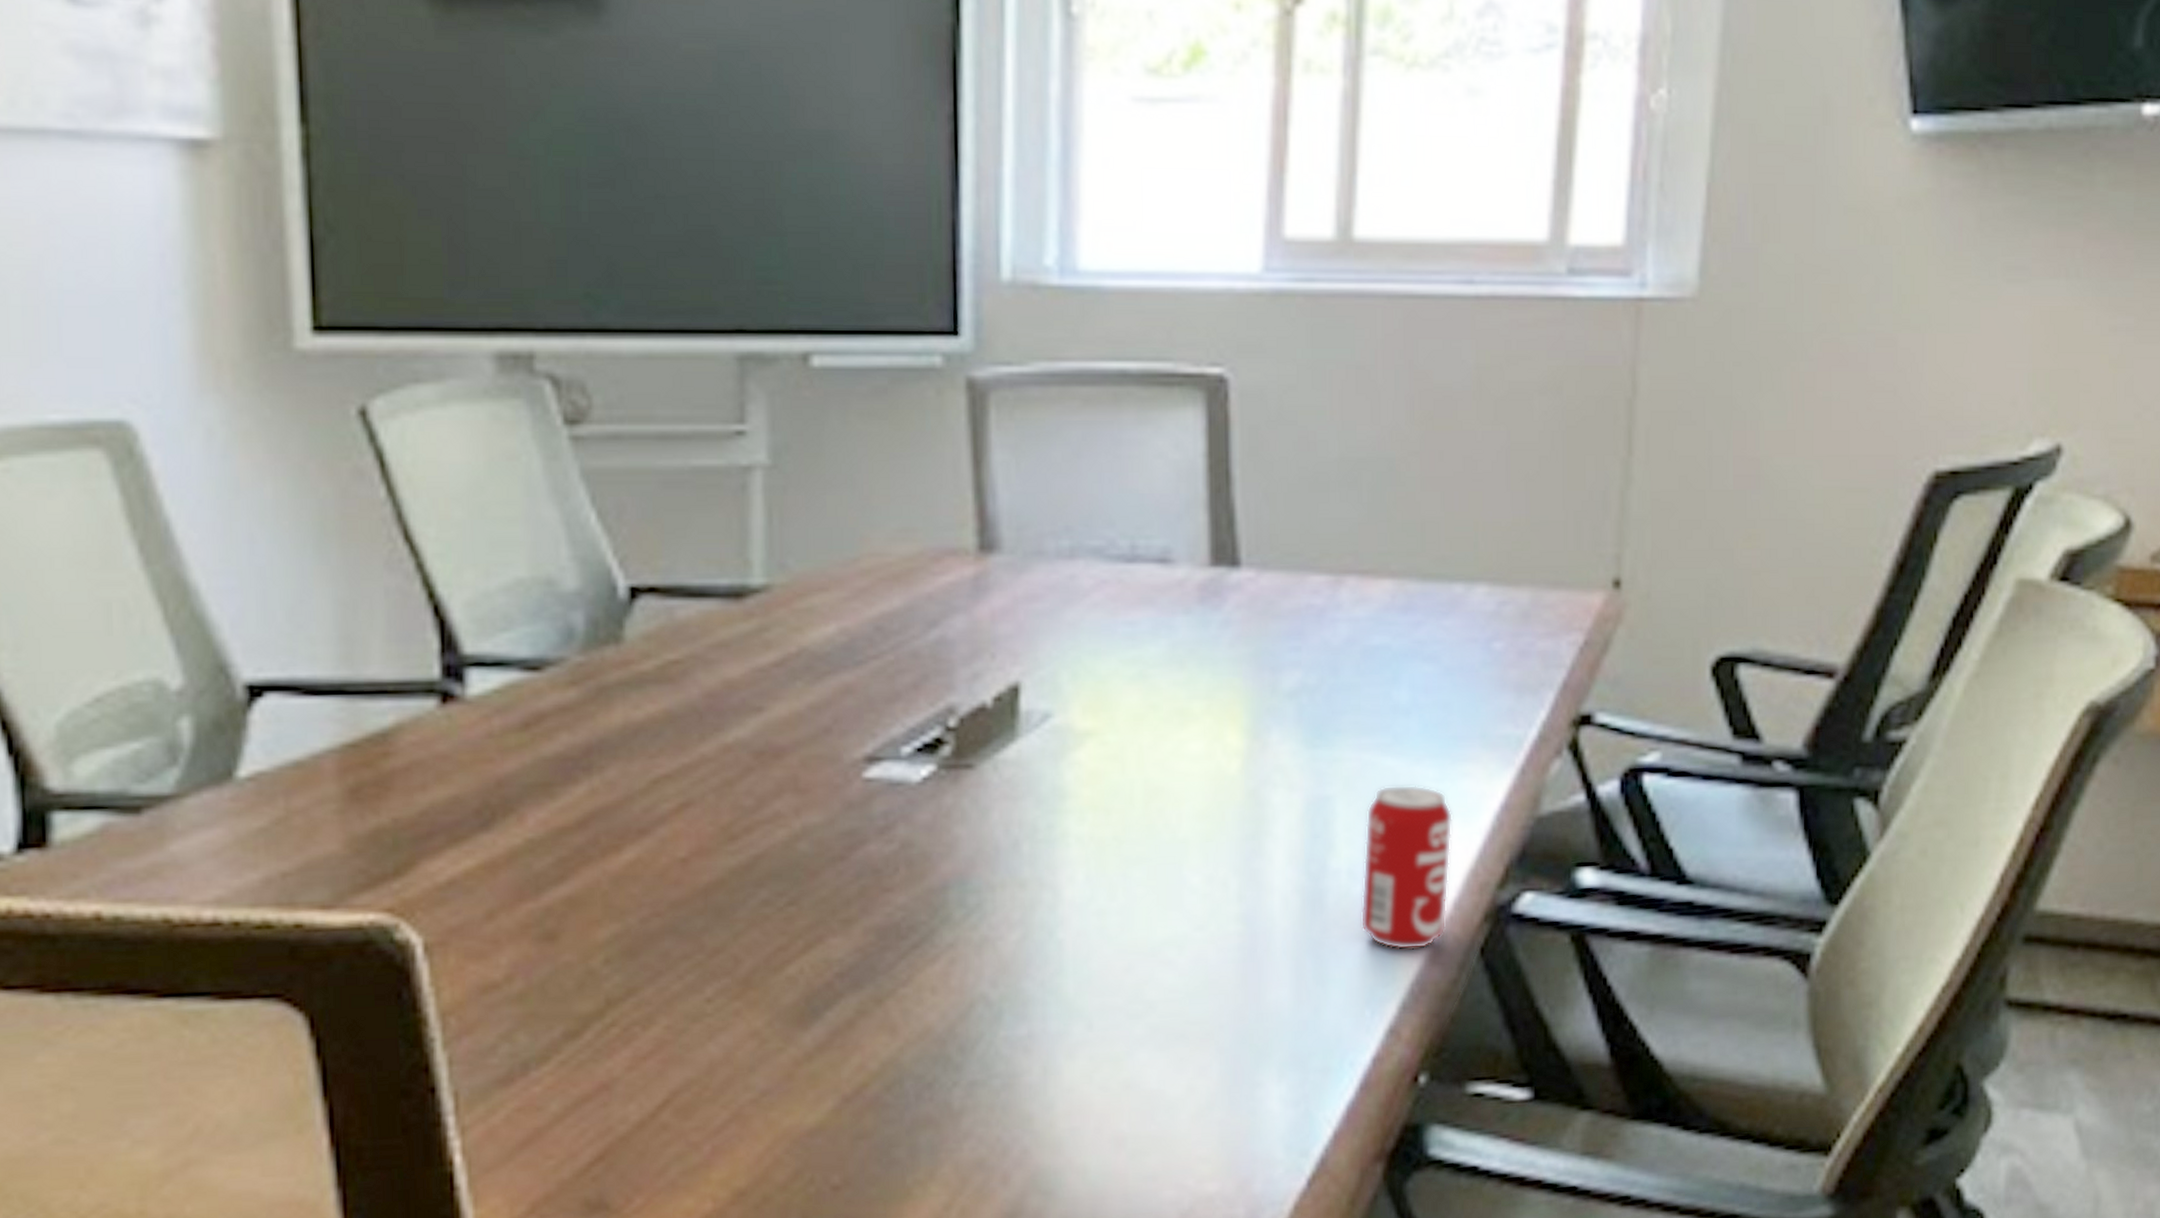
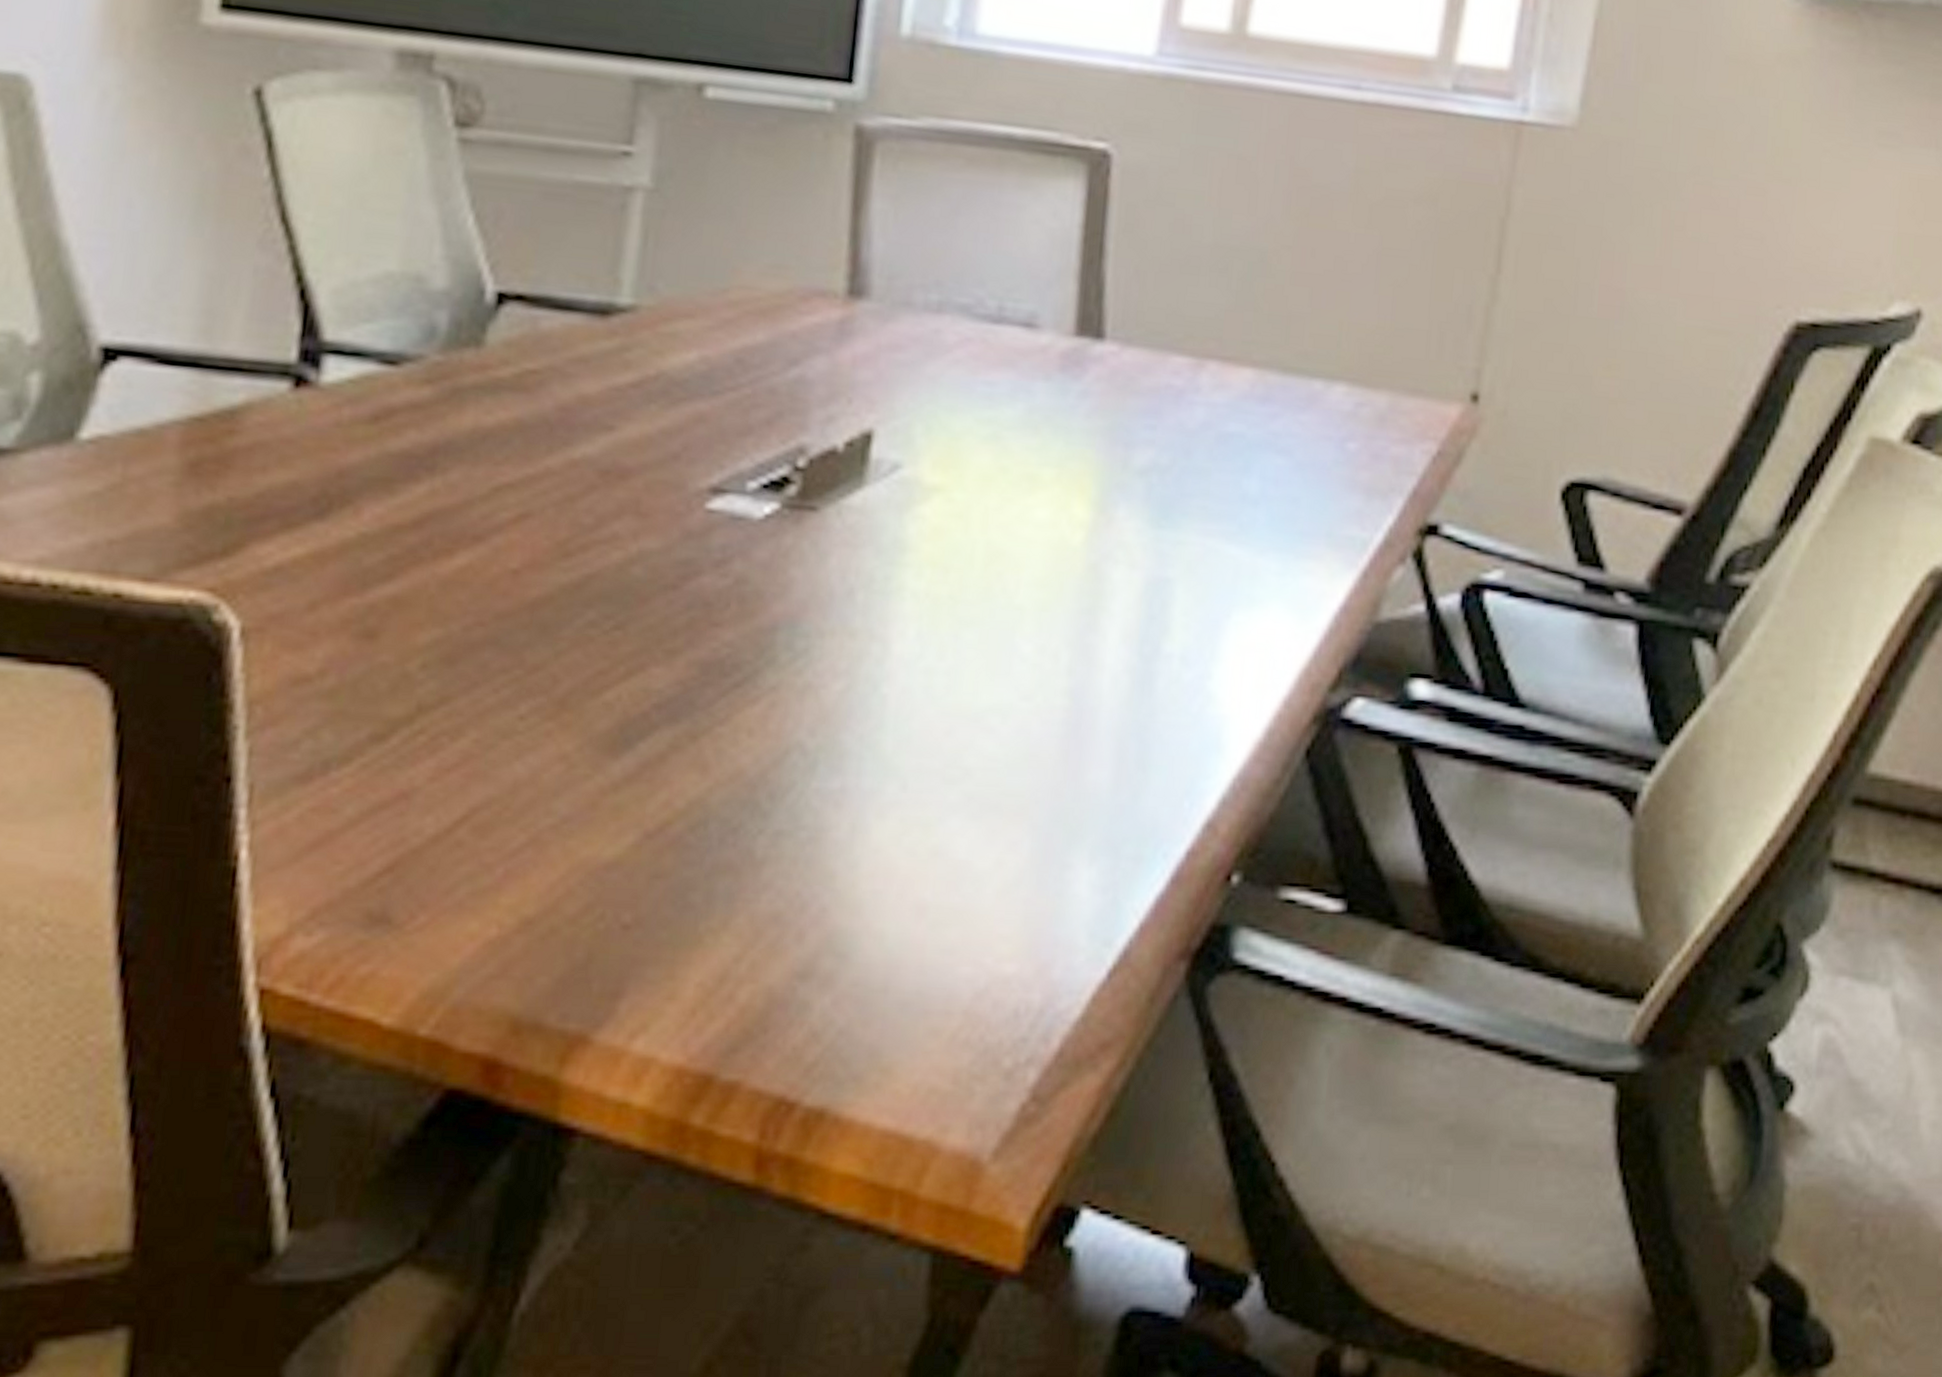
beverage can: present [1360,784,1454,950] -> none [1188,574,1292,745]

